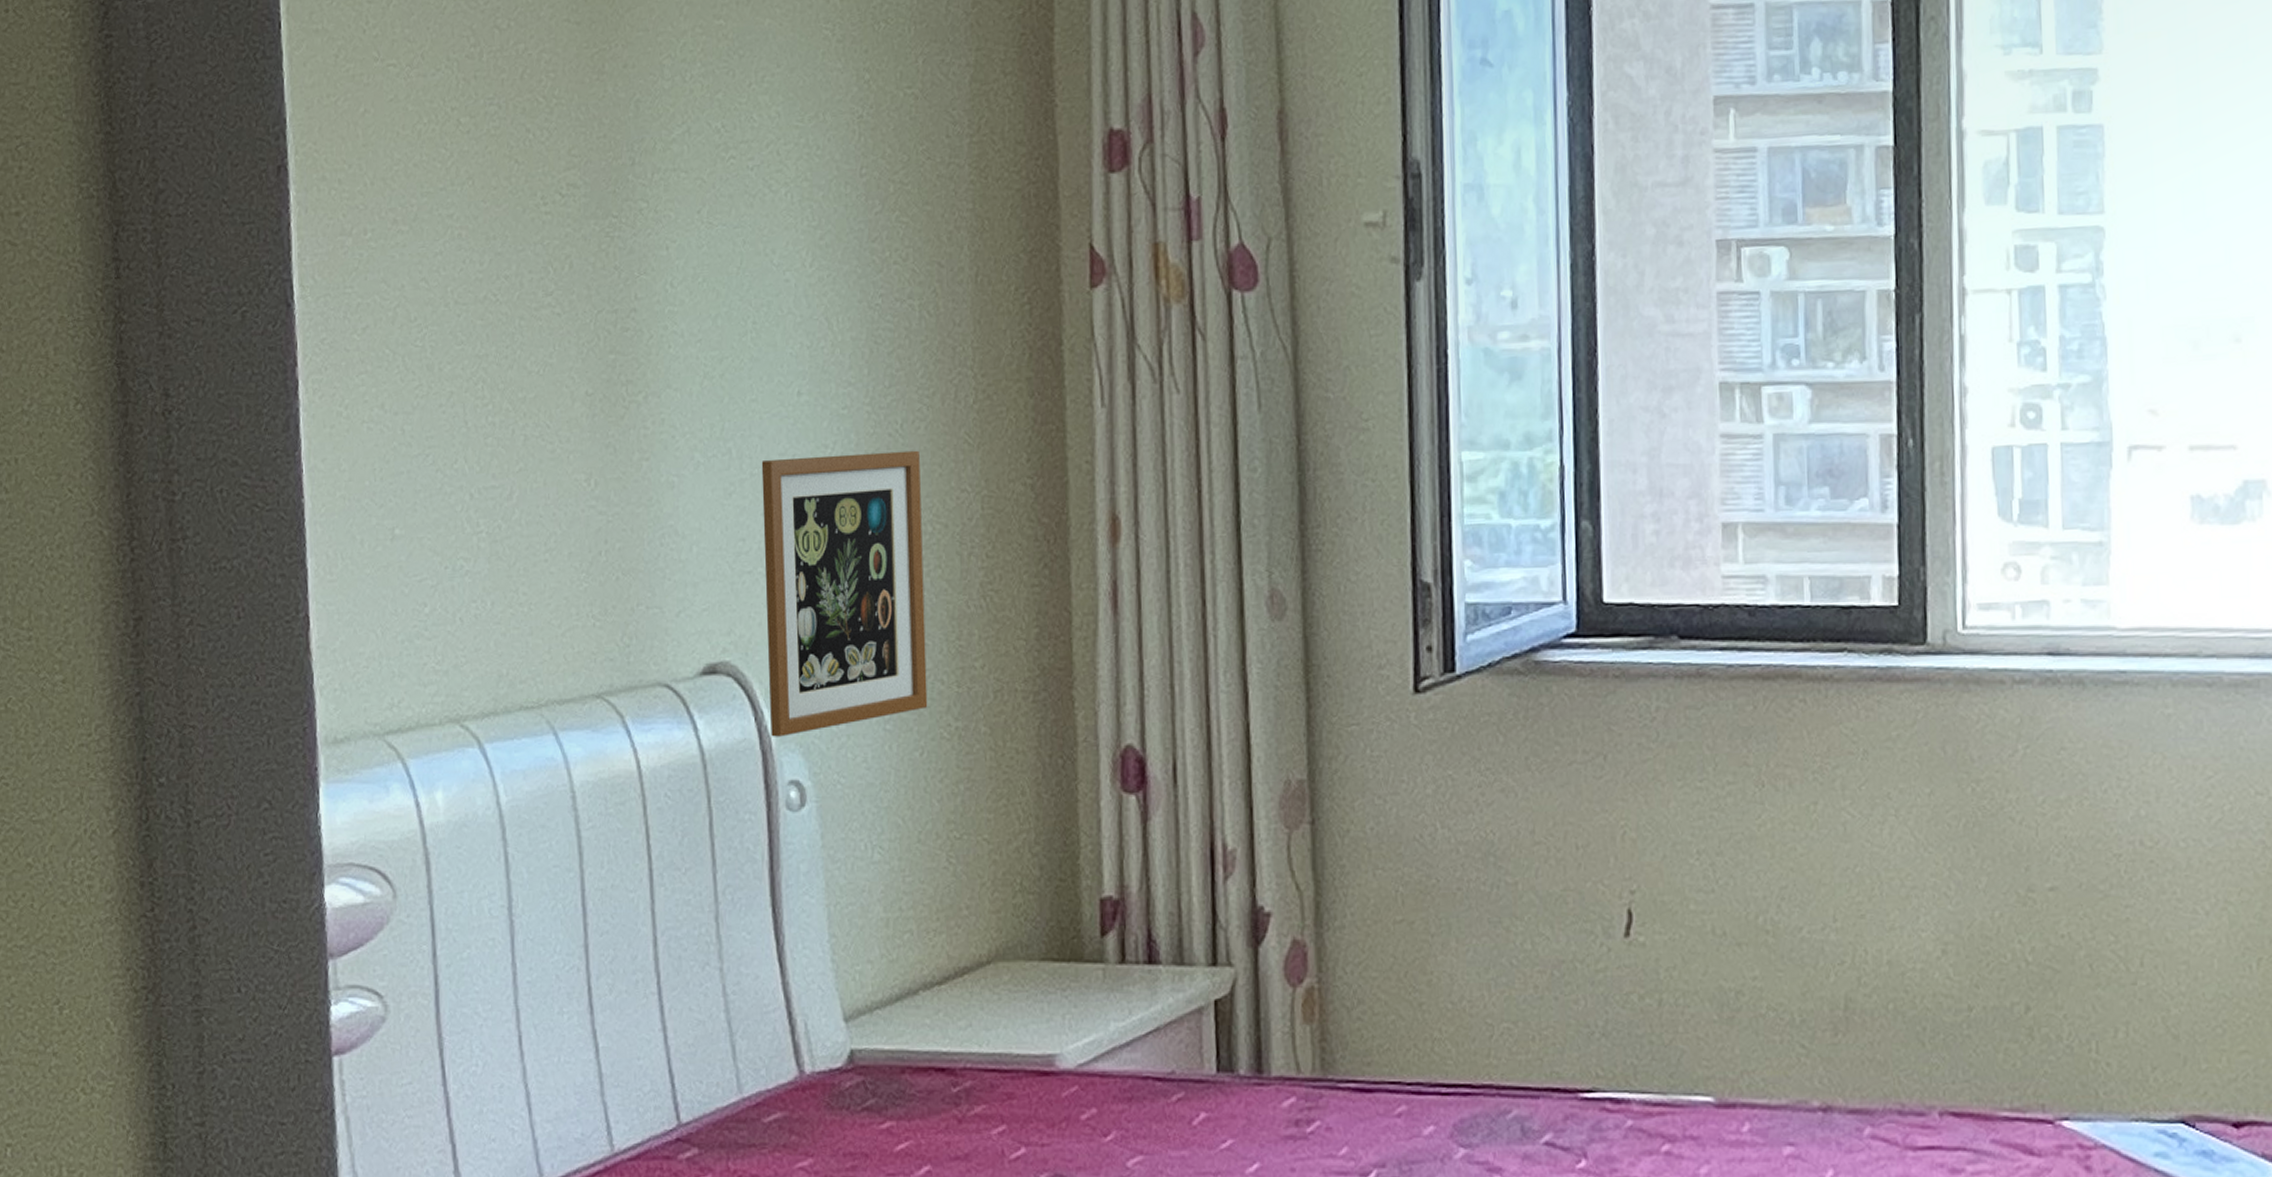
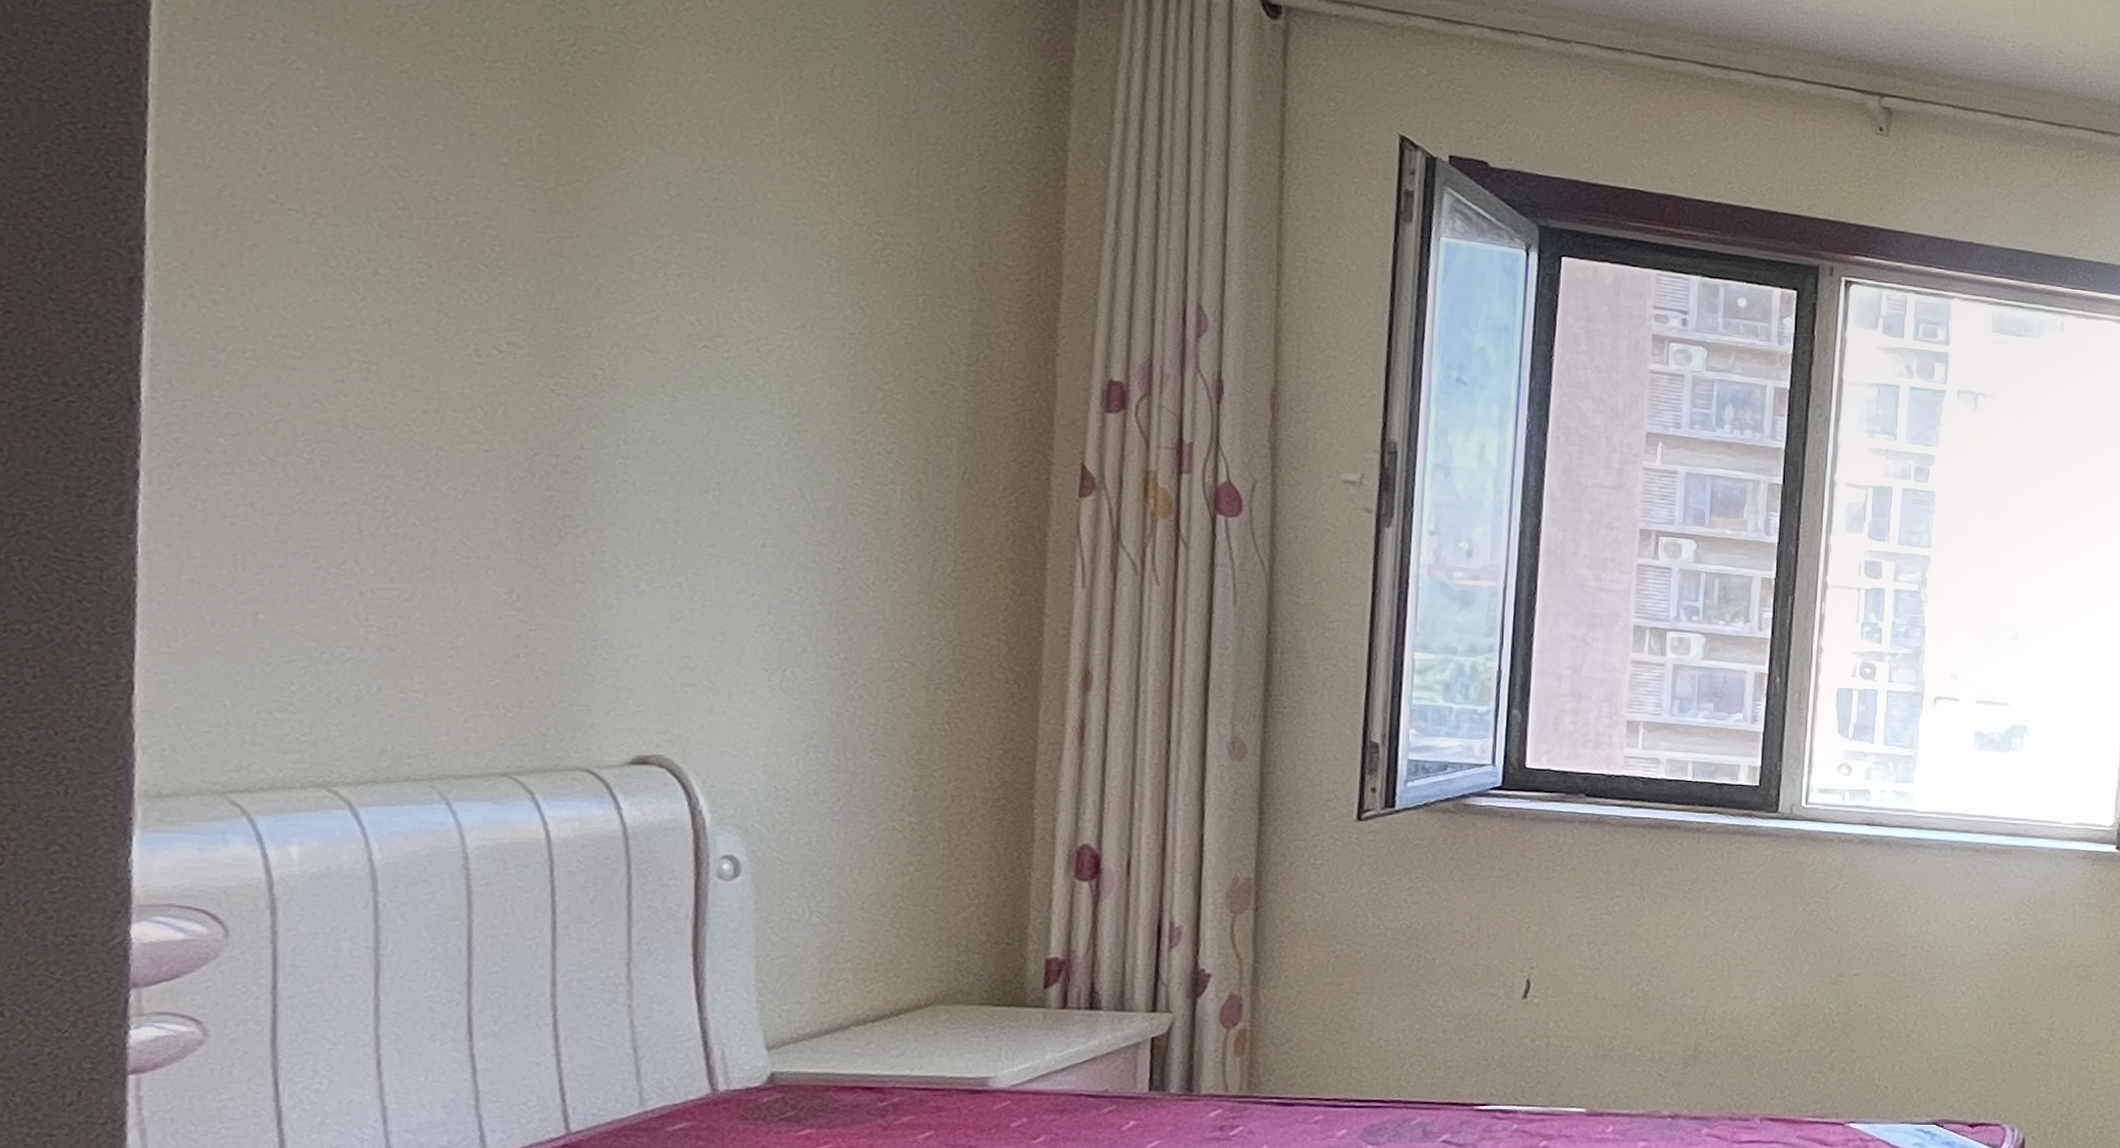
picture frame: present [761,450,928,737] -> none [706,596,891,820]

